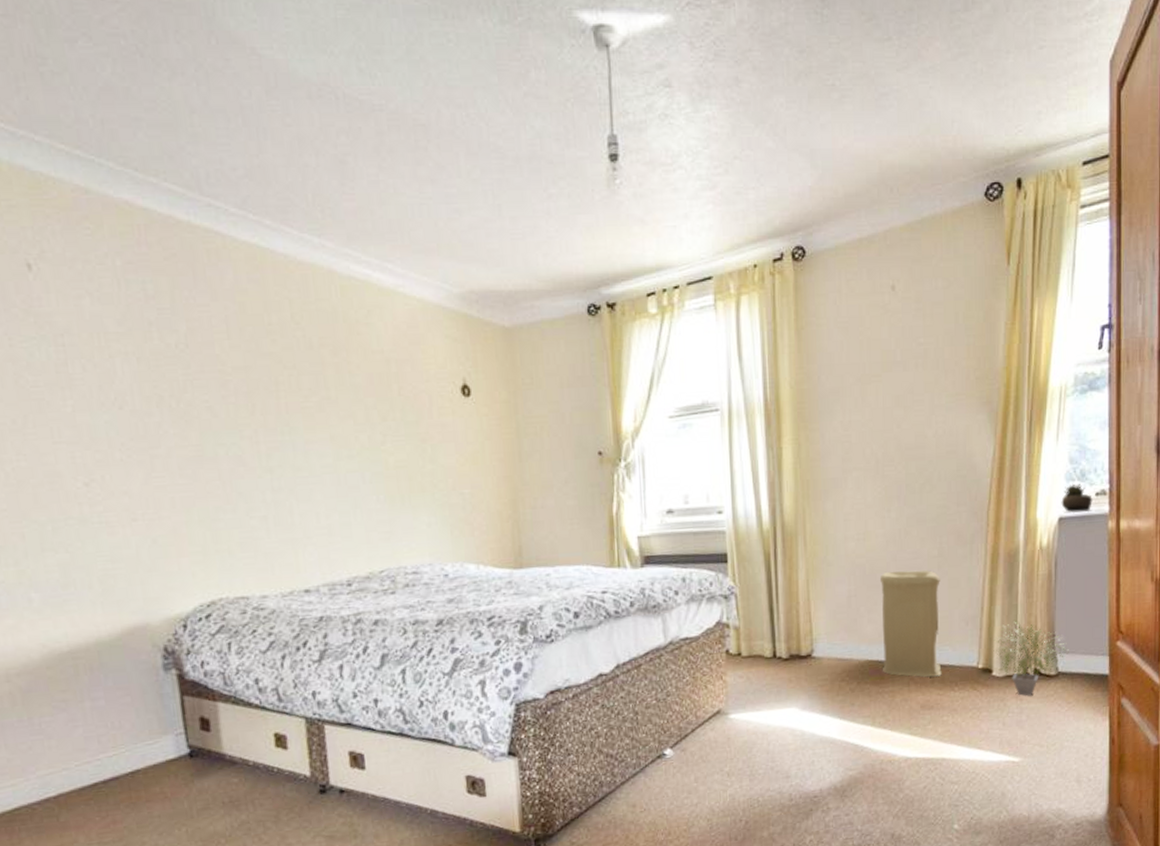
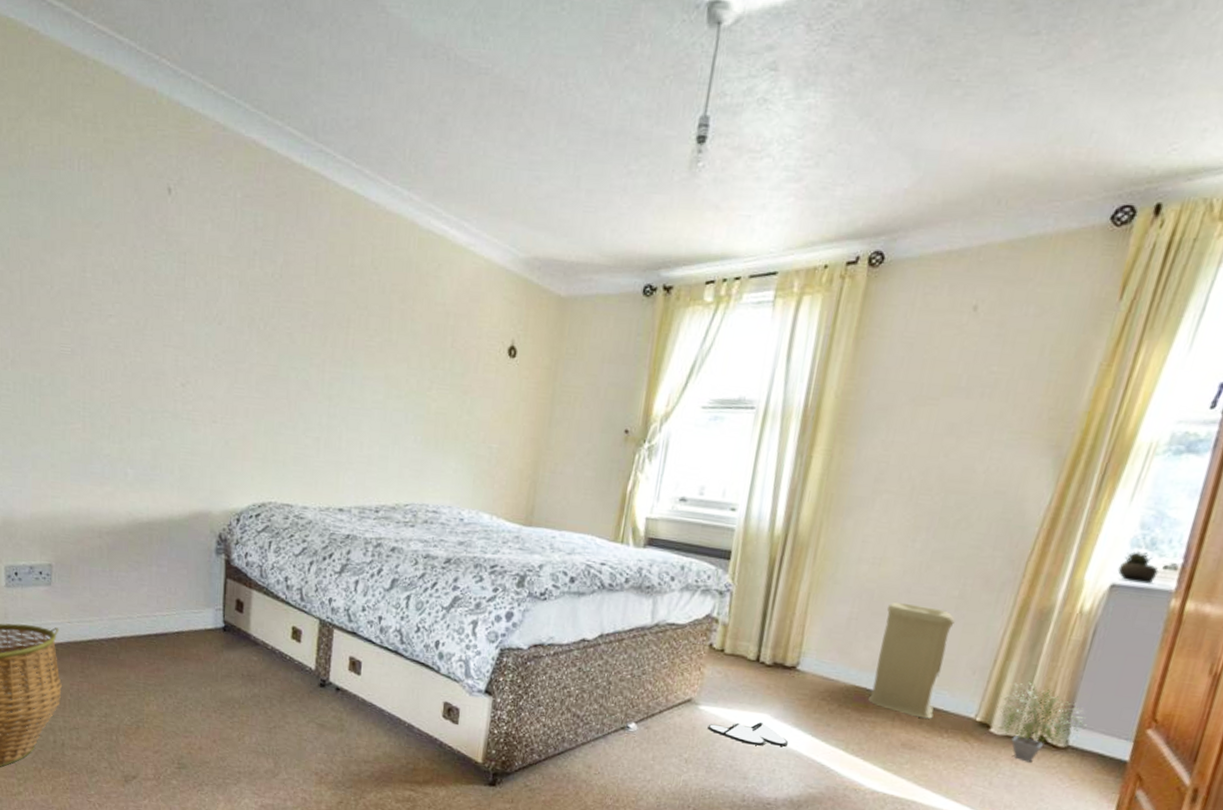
slippers: none [741,716,821,742] -> present [707,721,789,747]

